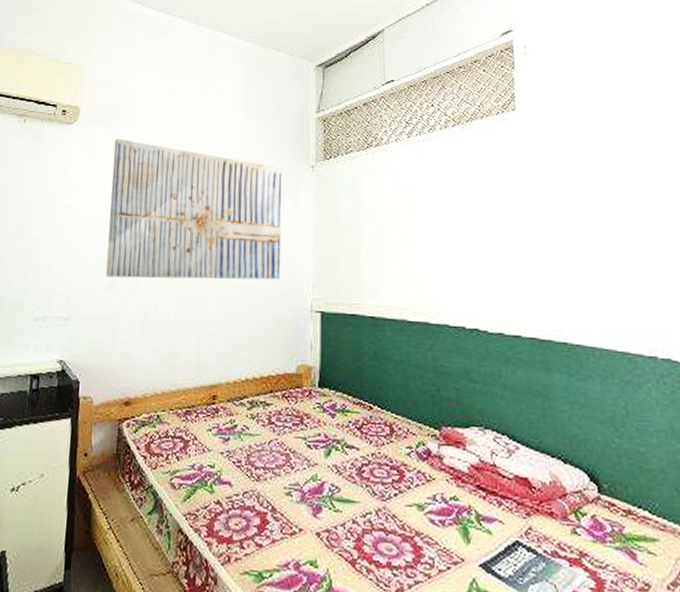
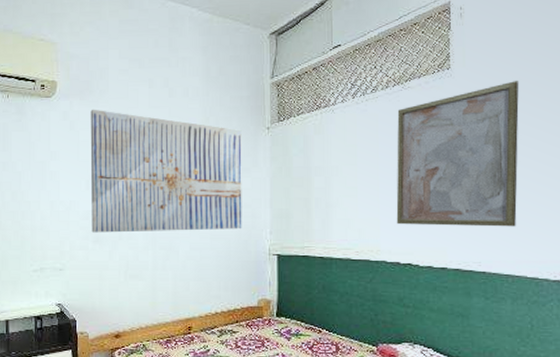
wall art: none [458,126,600,290] -> present [396,81,520,227]

